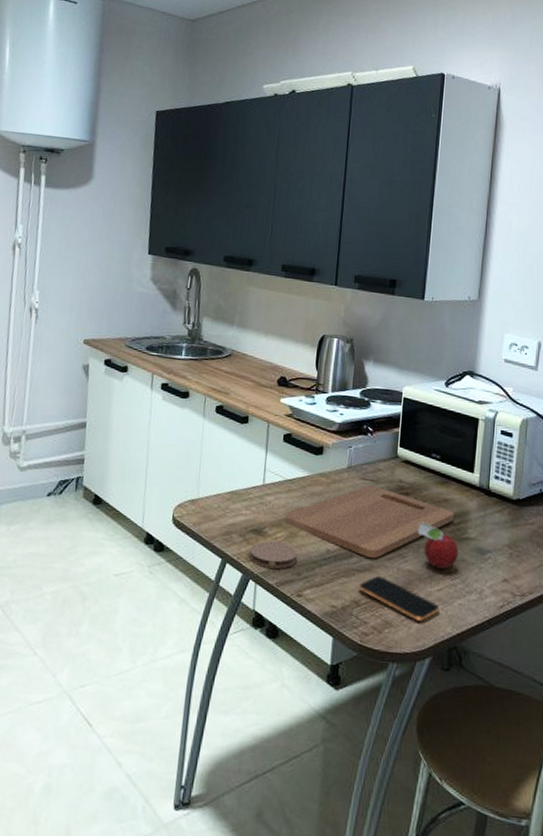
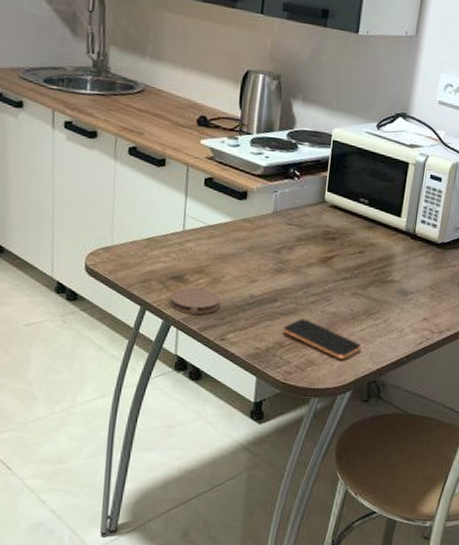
cutting board: present [284,485,455,559] -> none [206,230,380,303]
fruit: present [417,521,459,569] -> none [342,265,383,310]

